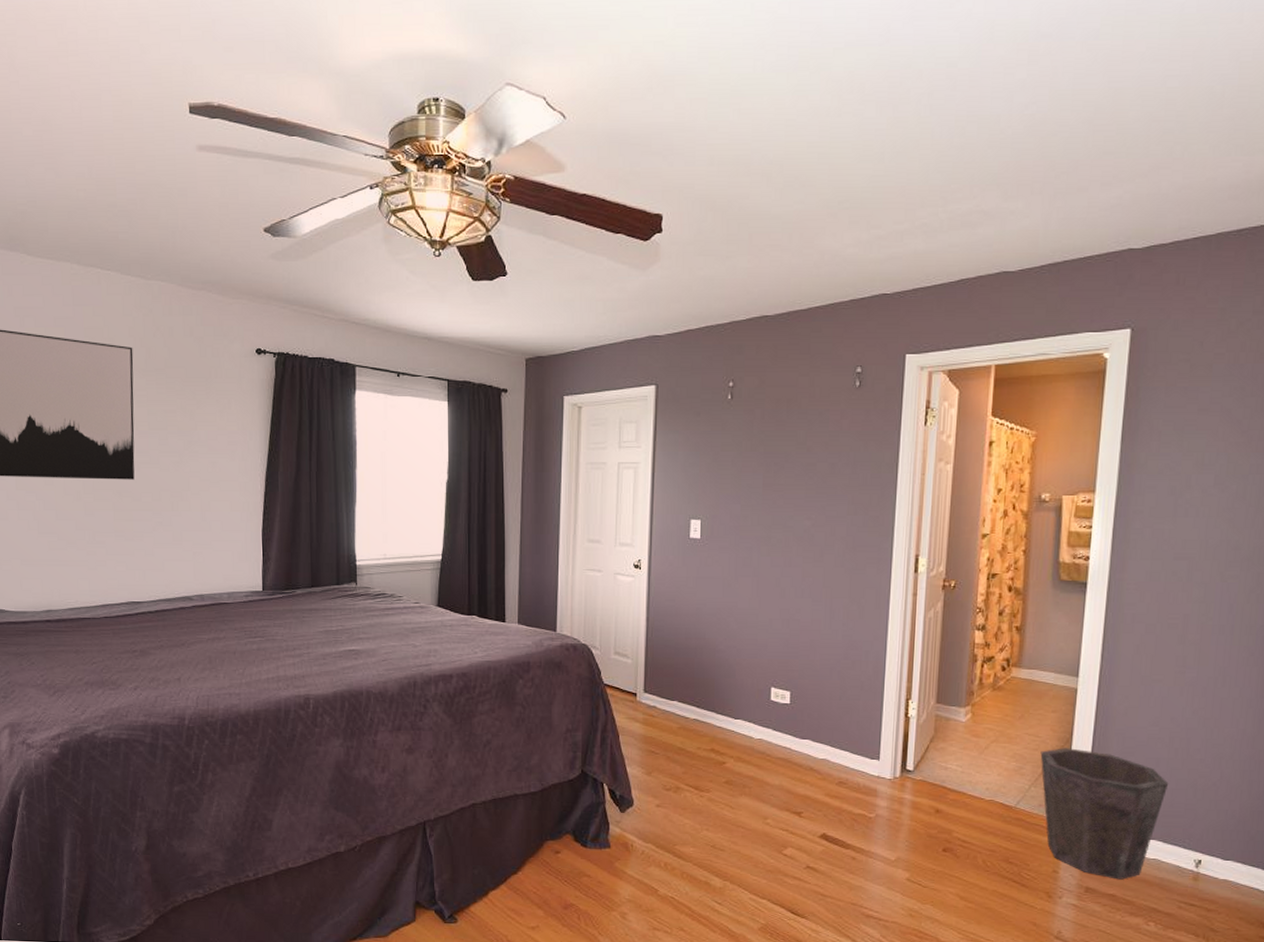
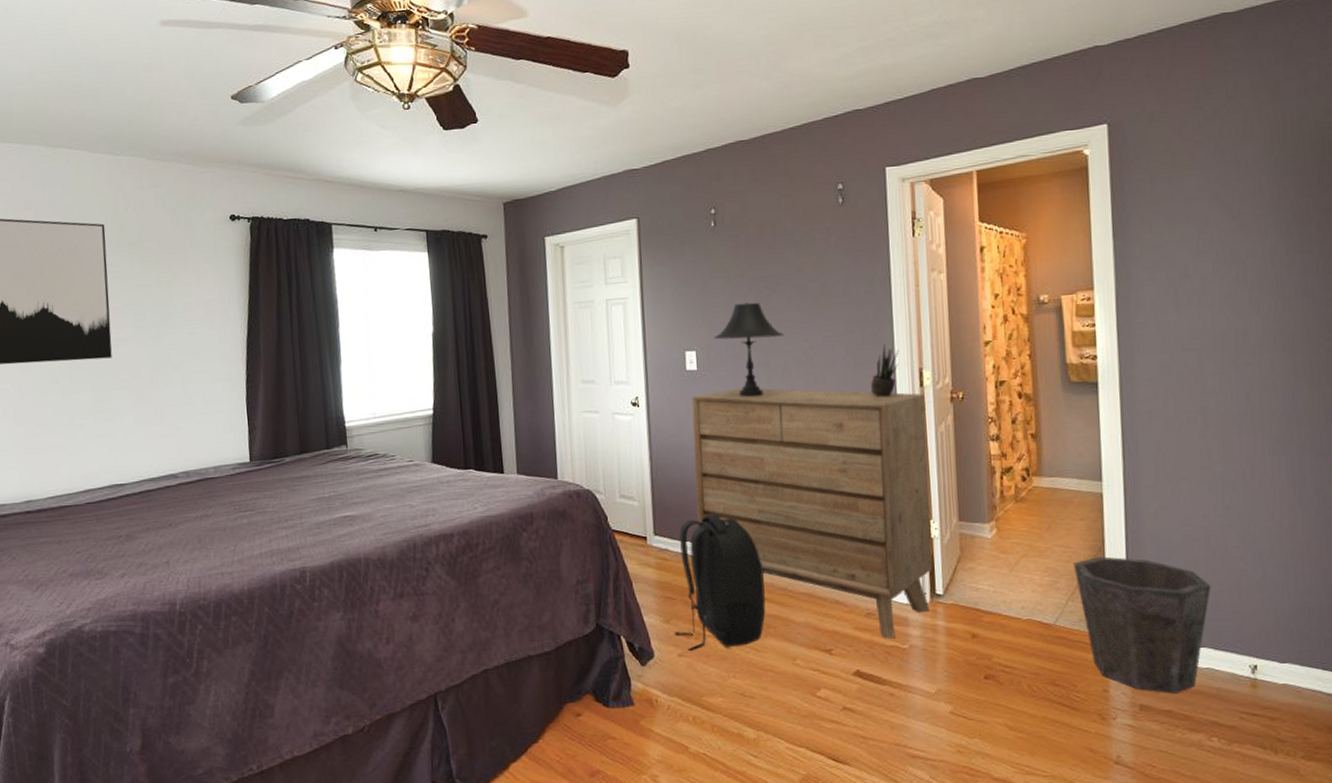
backpack: none [655,677,746,802] -> present [675,513,766,651]
dresser: none [686,559,918,807] -> present [691,388,933,639]
table lamp: none [719,477,788,570] -> present [713,302,784,398]
potted plant: none [866,528,899,580] -> present [870,343,900,397]

